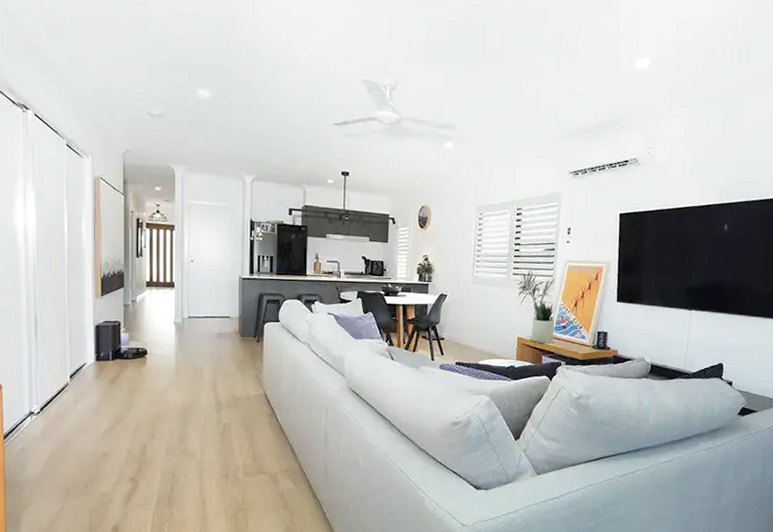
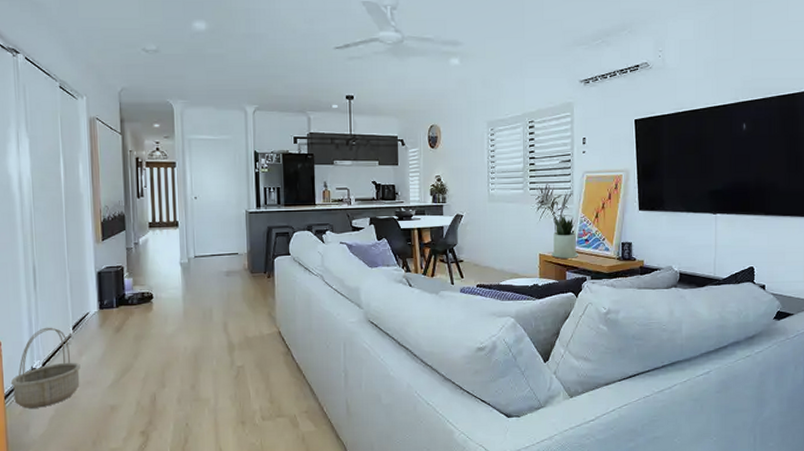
basket: none [10,374,76,450] -> present [10,327,81,408]

